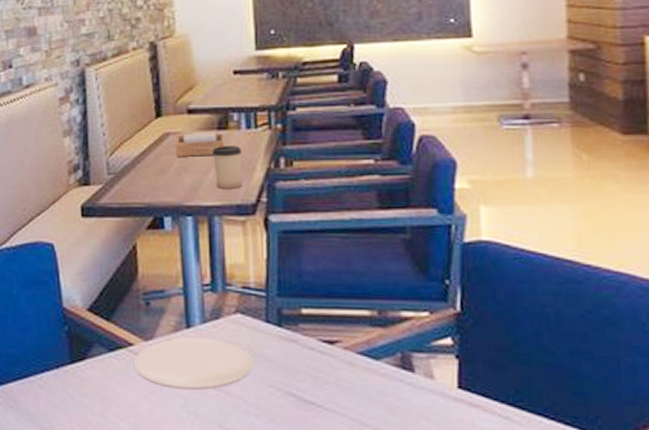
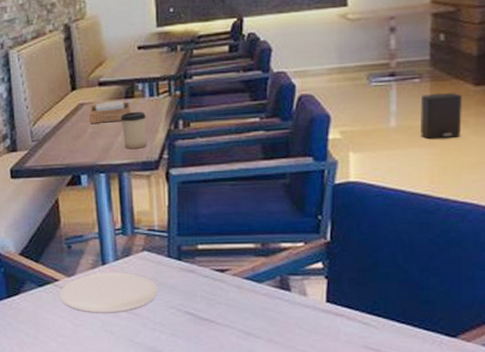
pedal bin: none [560,141,610,195] -> present [420,93,462,140]

